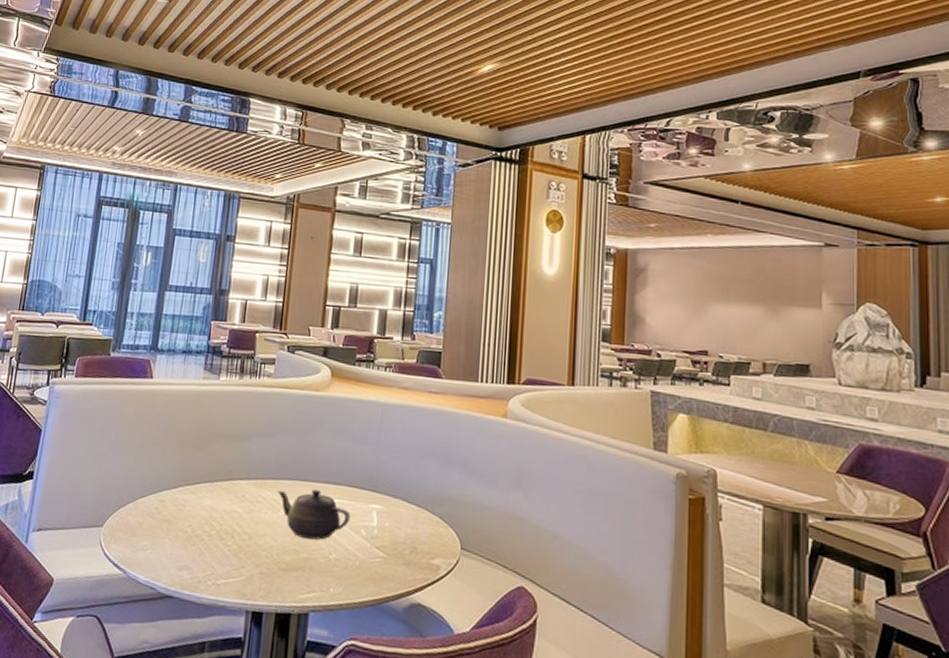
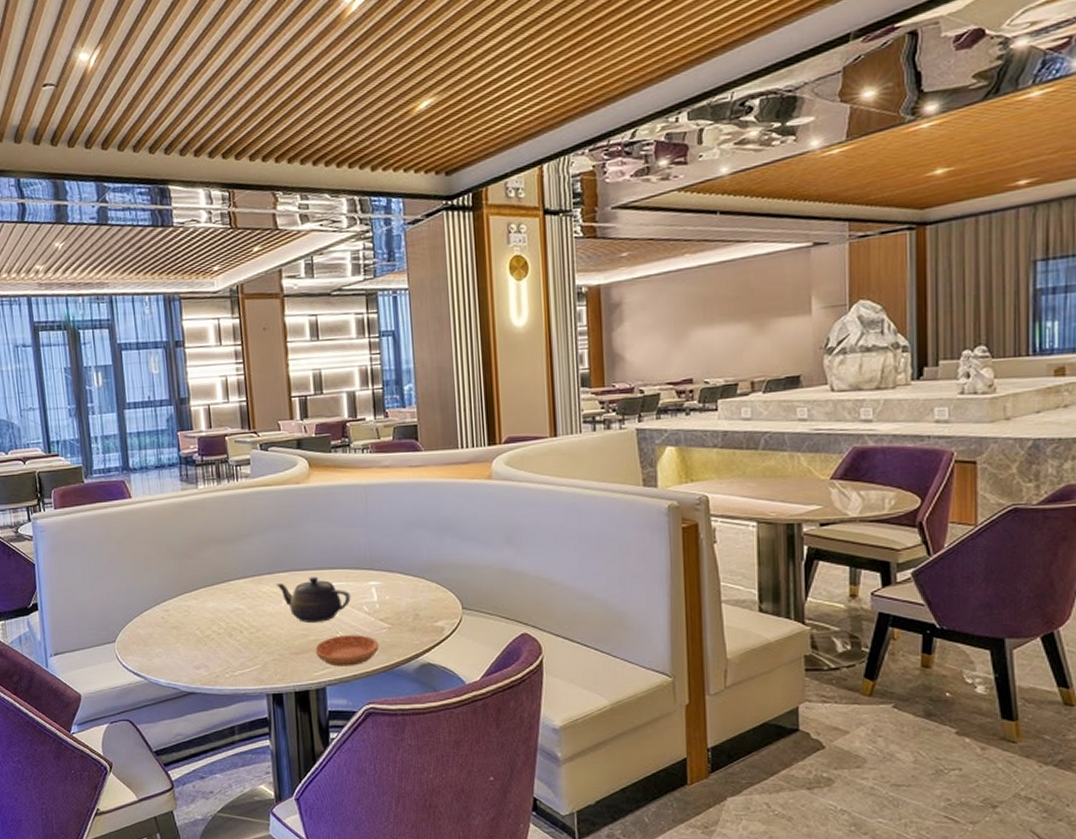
saucer: none [304,557,371,594] -> present [315,635,379,667]

